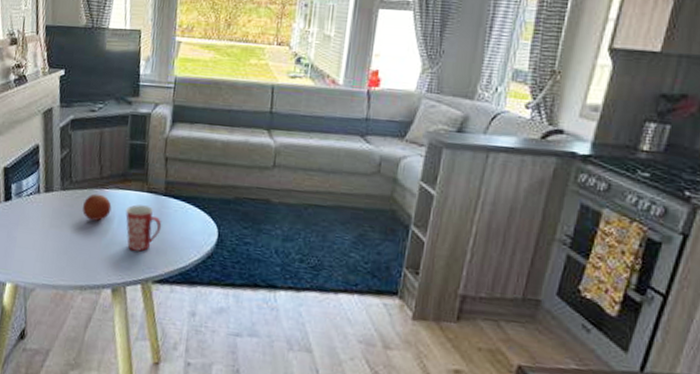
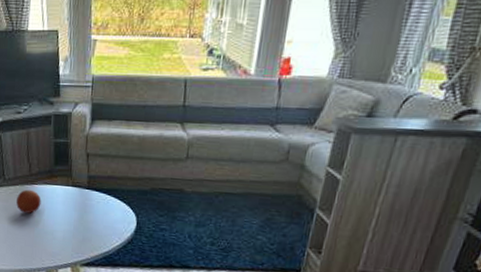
mug: present [125,204,162,252] -> none [53,198,87,239]

